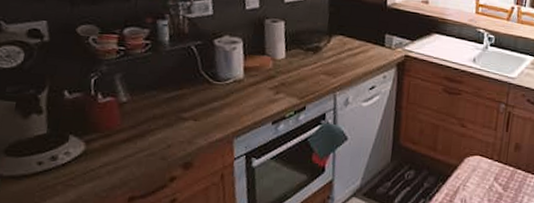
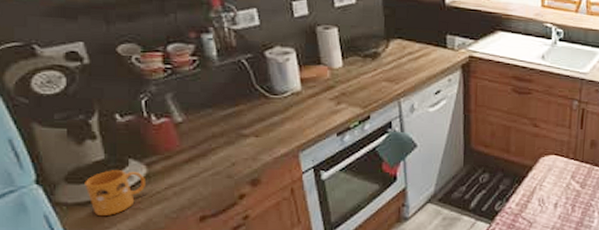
mug: none [22,145,82,191] -> present [85,170,145,217]

